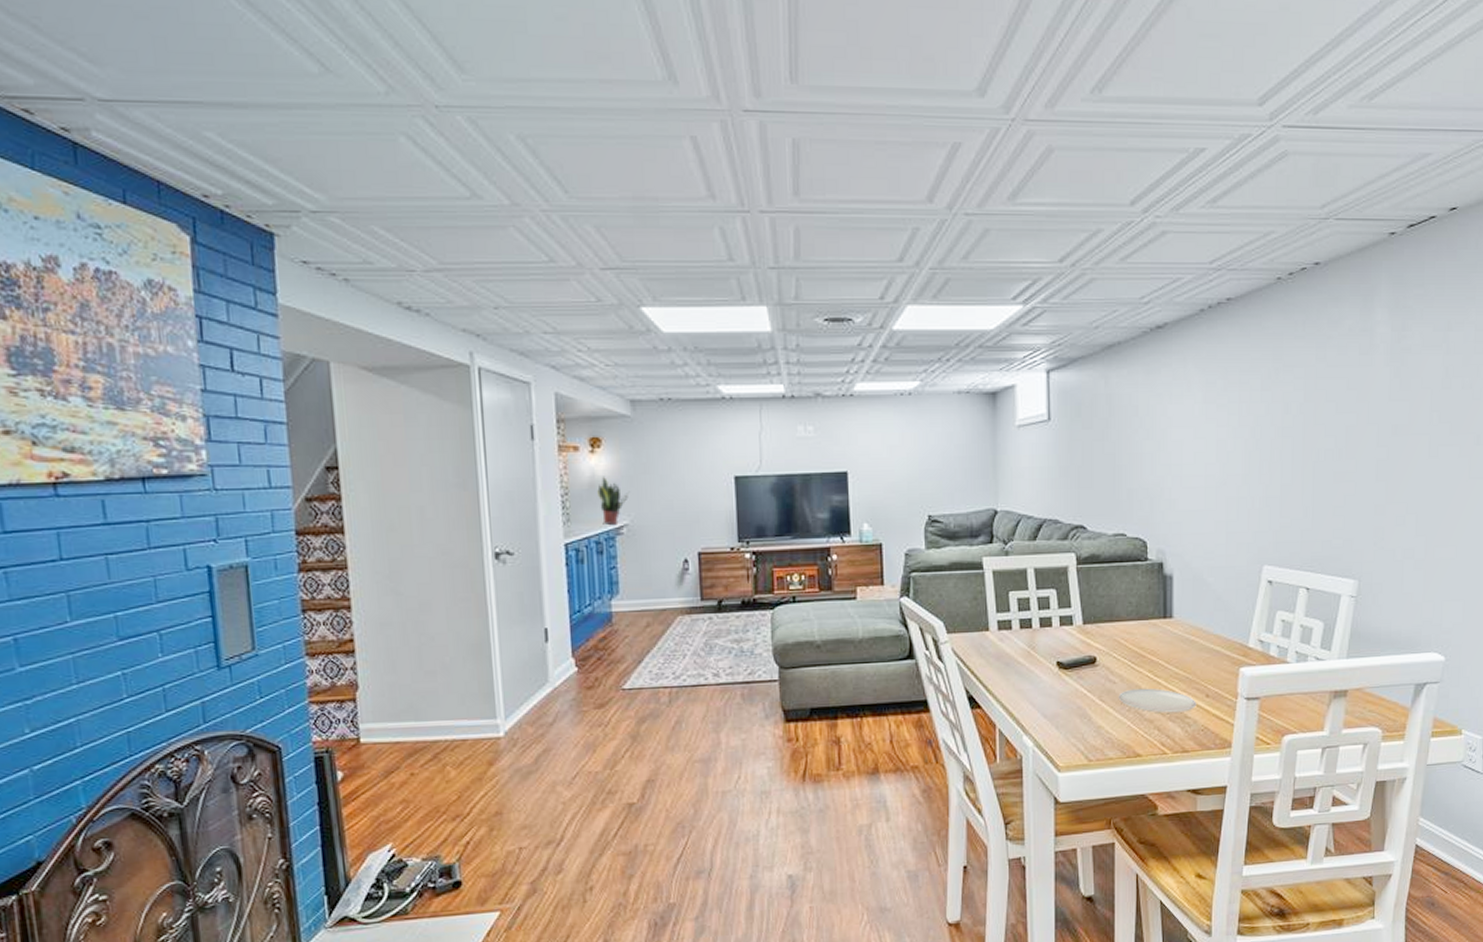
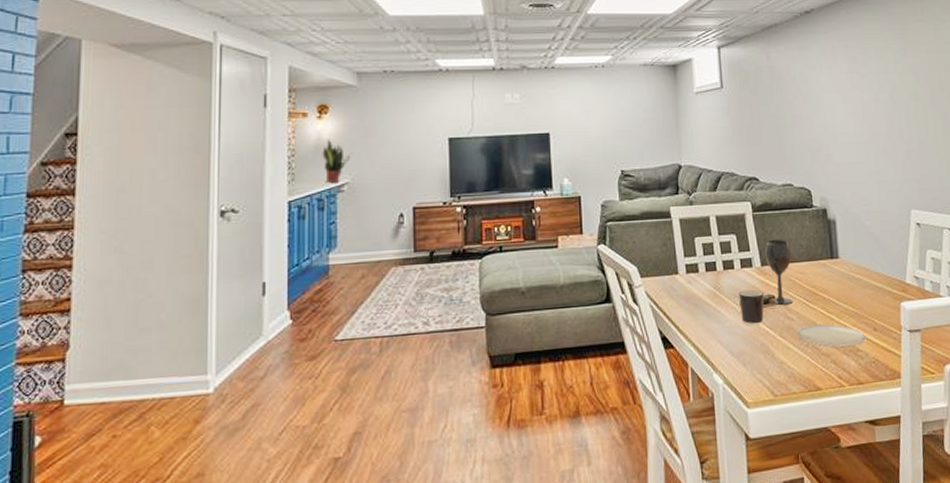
mug: none [1056,649,1084,688] -> present [739,289,764,326]
wine glass: none [1089,596,1118,667] -> present [765,240,792,306]

